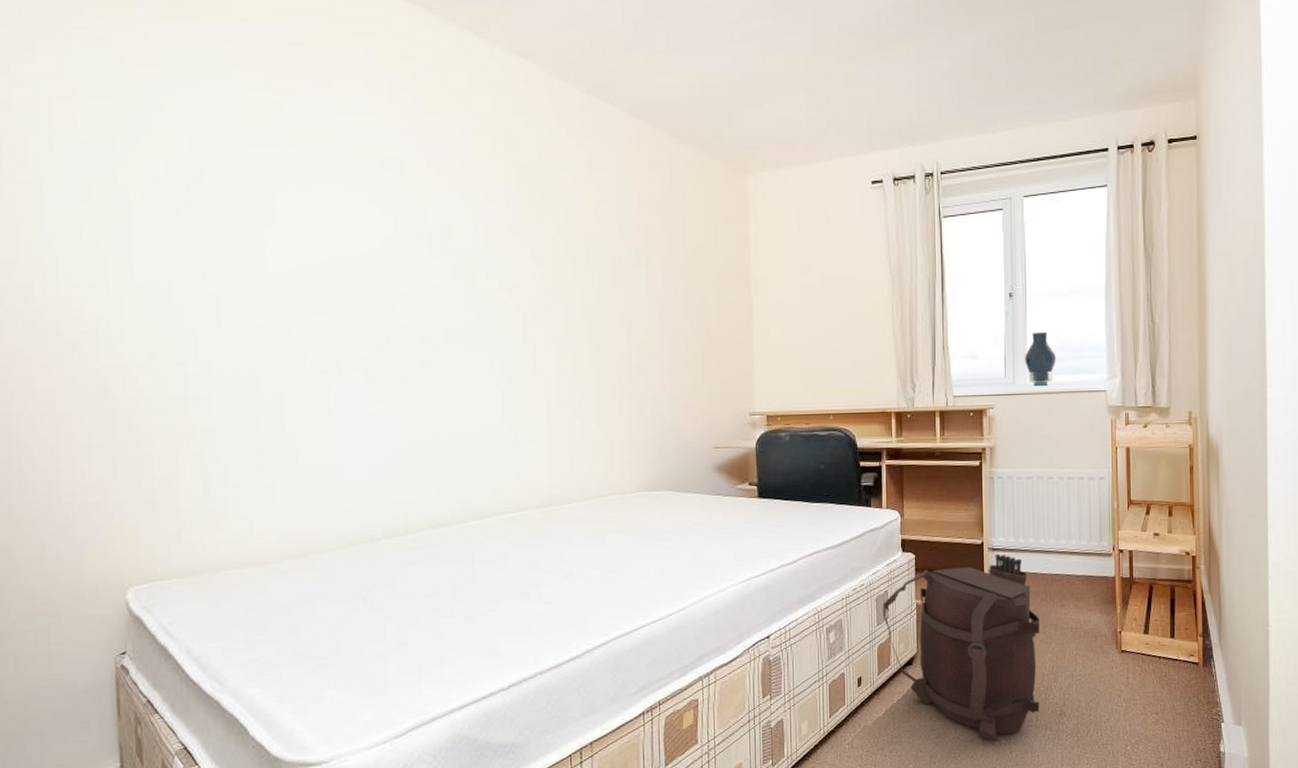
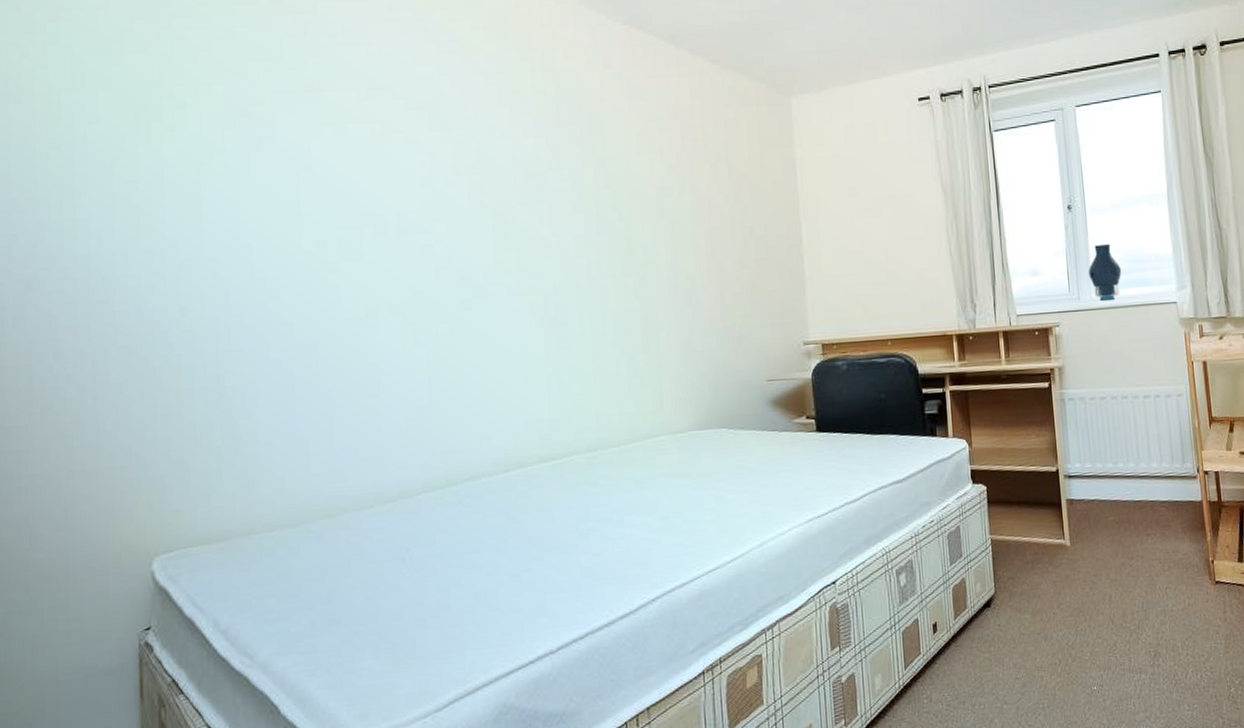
backpack: present [882,553,1040,742] -> none [955,481,1132,689]

